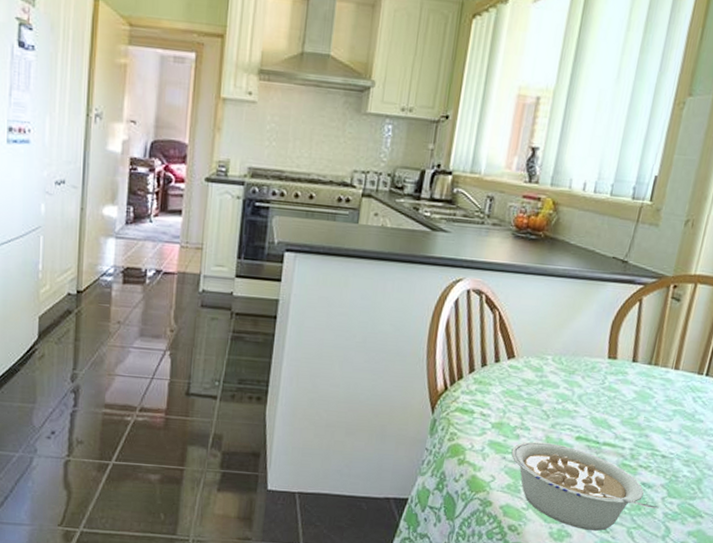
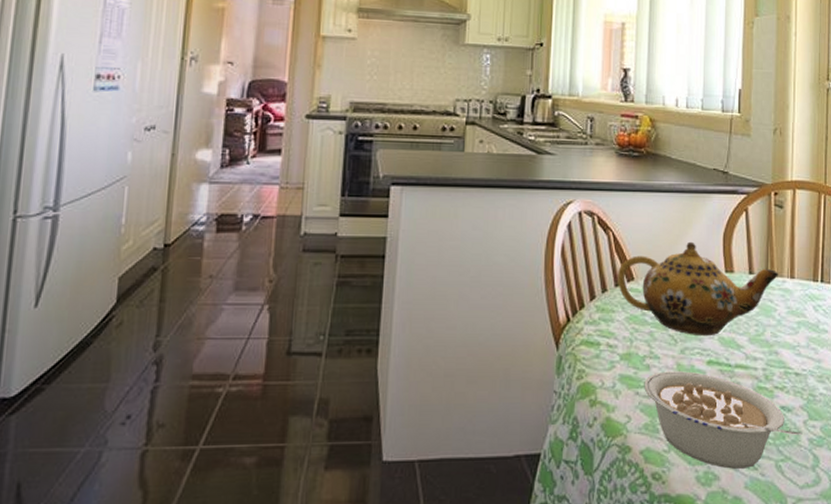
teapot: none [498,326,664,415] -> present [618,241,779,337]

